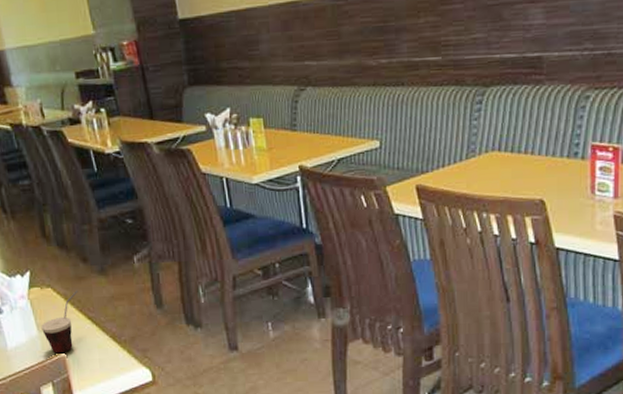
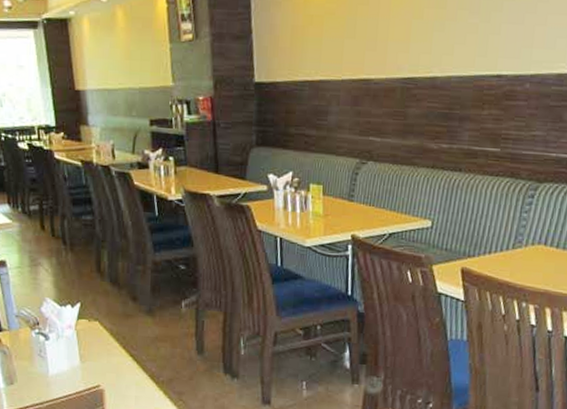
cup: present [40,290,78,354] -> none [83,327,124,386]

